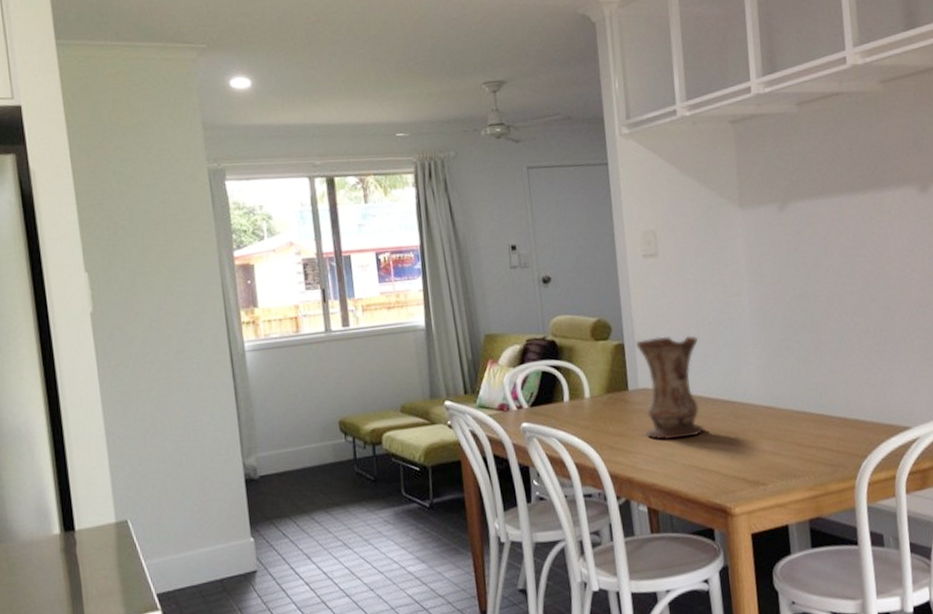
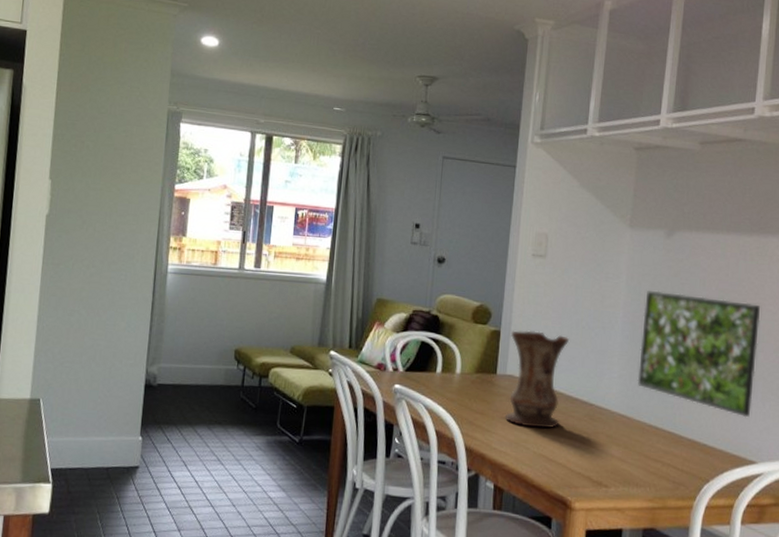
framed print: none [769,264,896,384] -> present [637,290,760,418]

